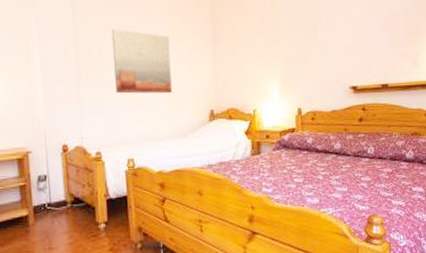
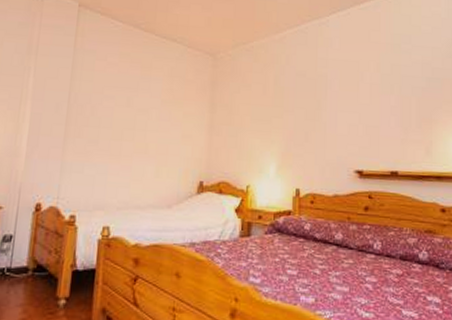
wall art: present [111,29,172,94] -> none [102,88,165,160]

